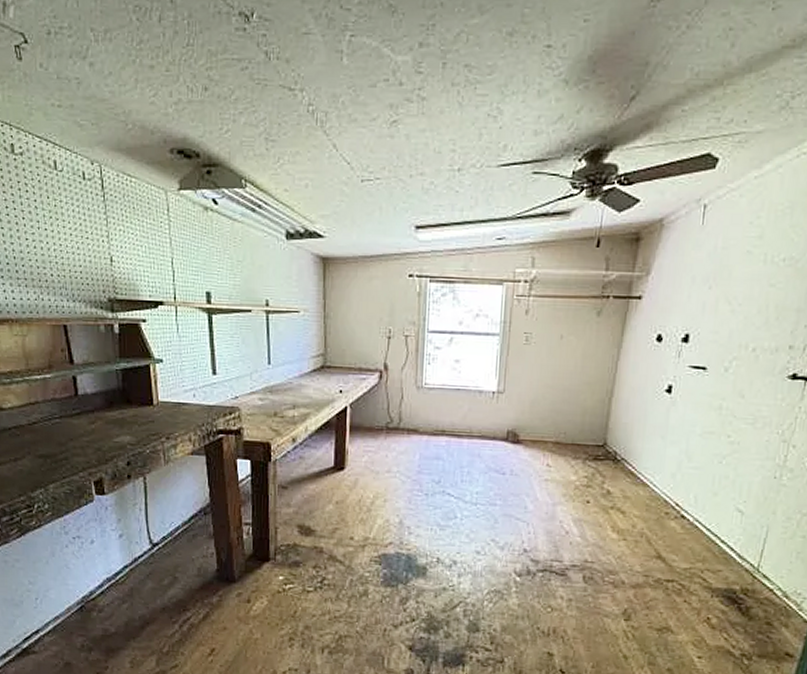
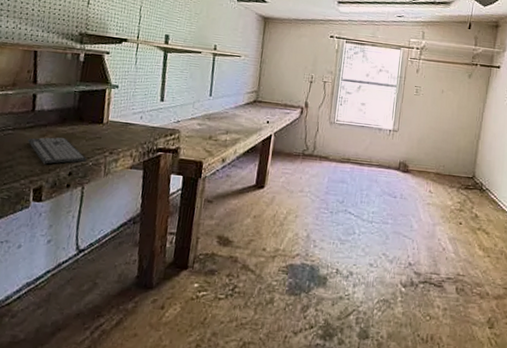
keyboard: none [77,424,143,454] -> present [27,137,87,164]

